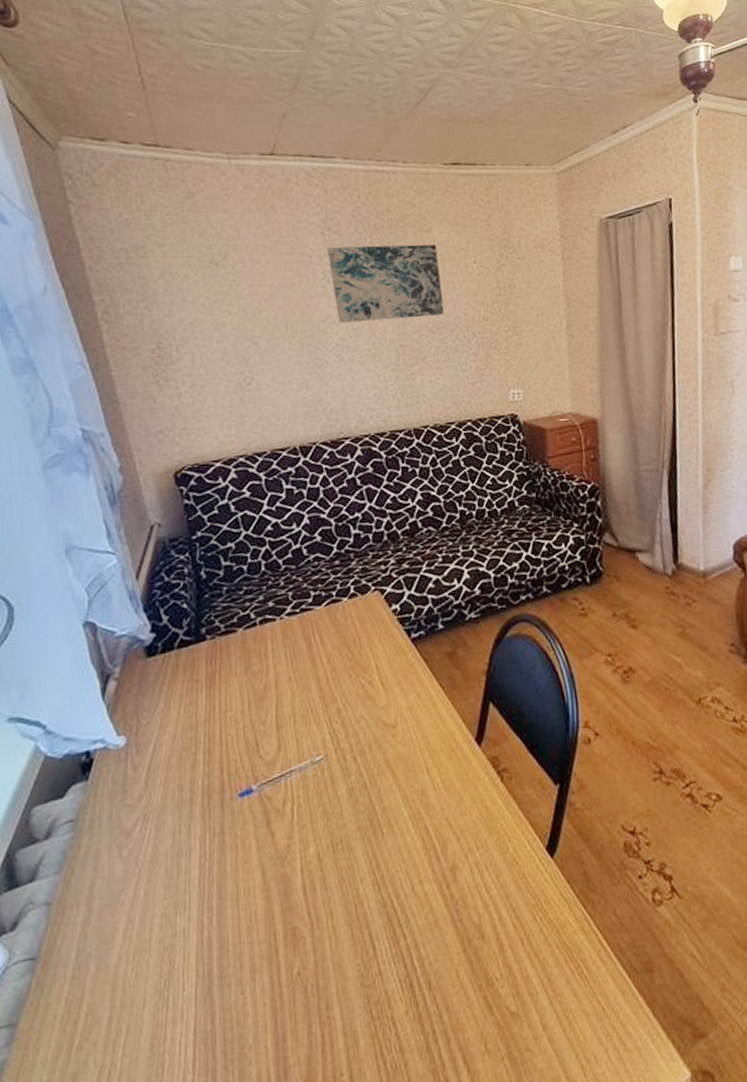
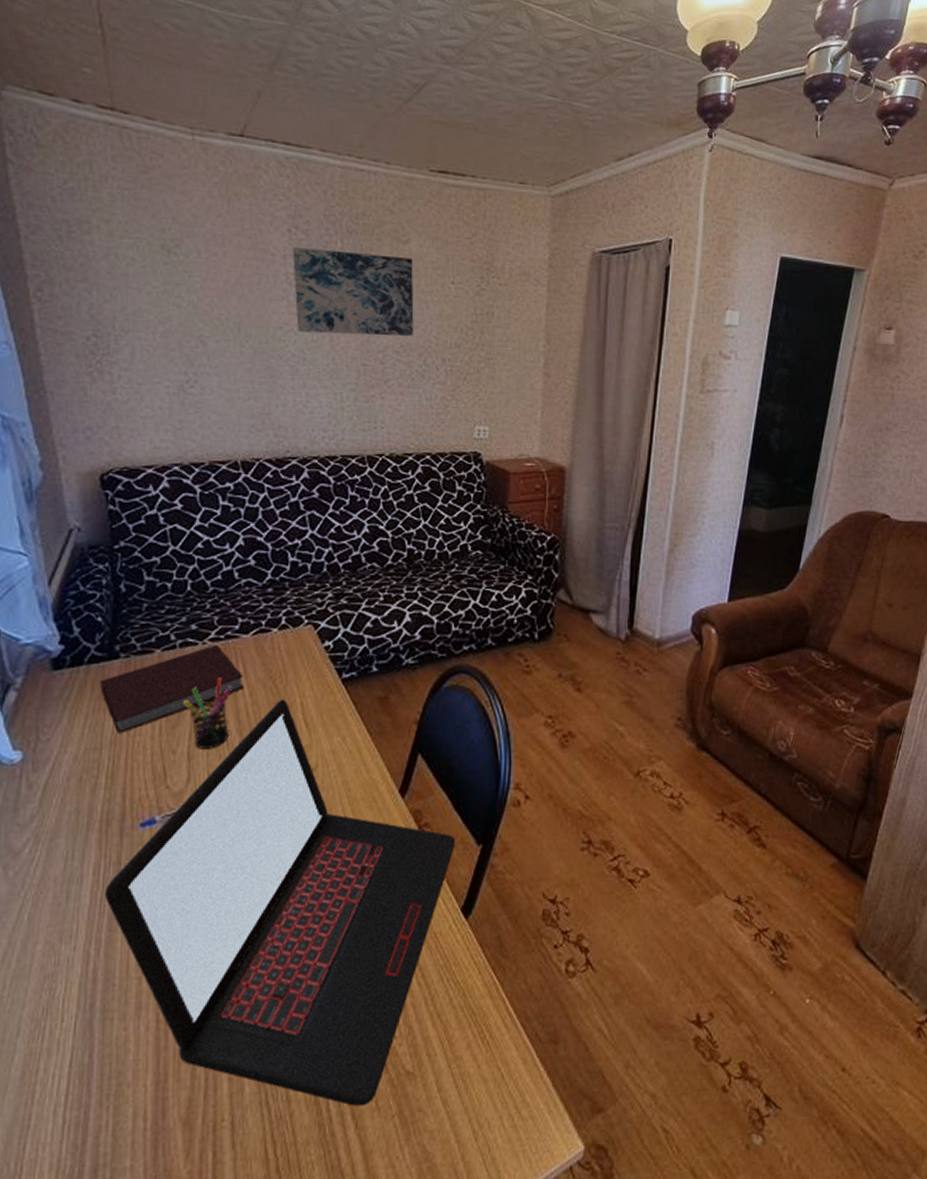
notebook: none [190,618,322,711] -> present [99,644,244,734]
laptop: none [211,663,535,1051] -> present [104,699,456,1106]
pen holder: none [268,649,312,718] -> present [183,678,233,749]

